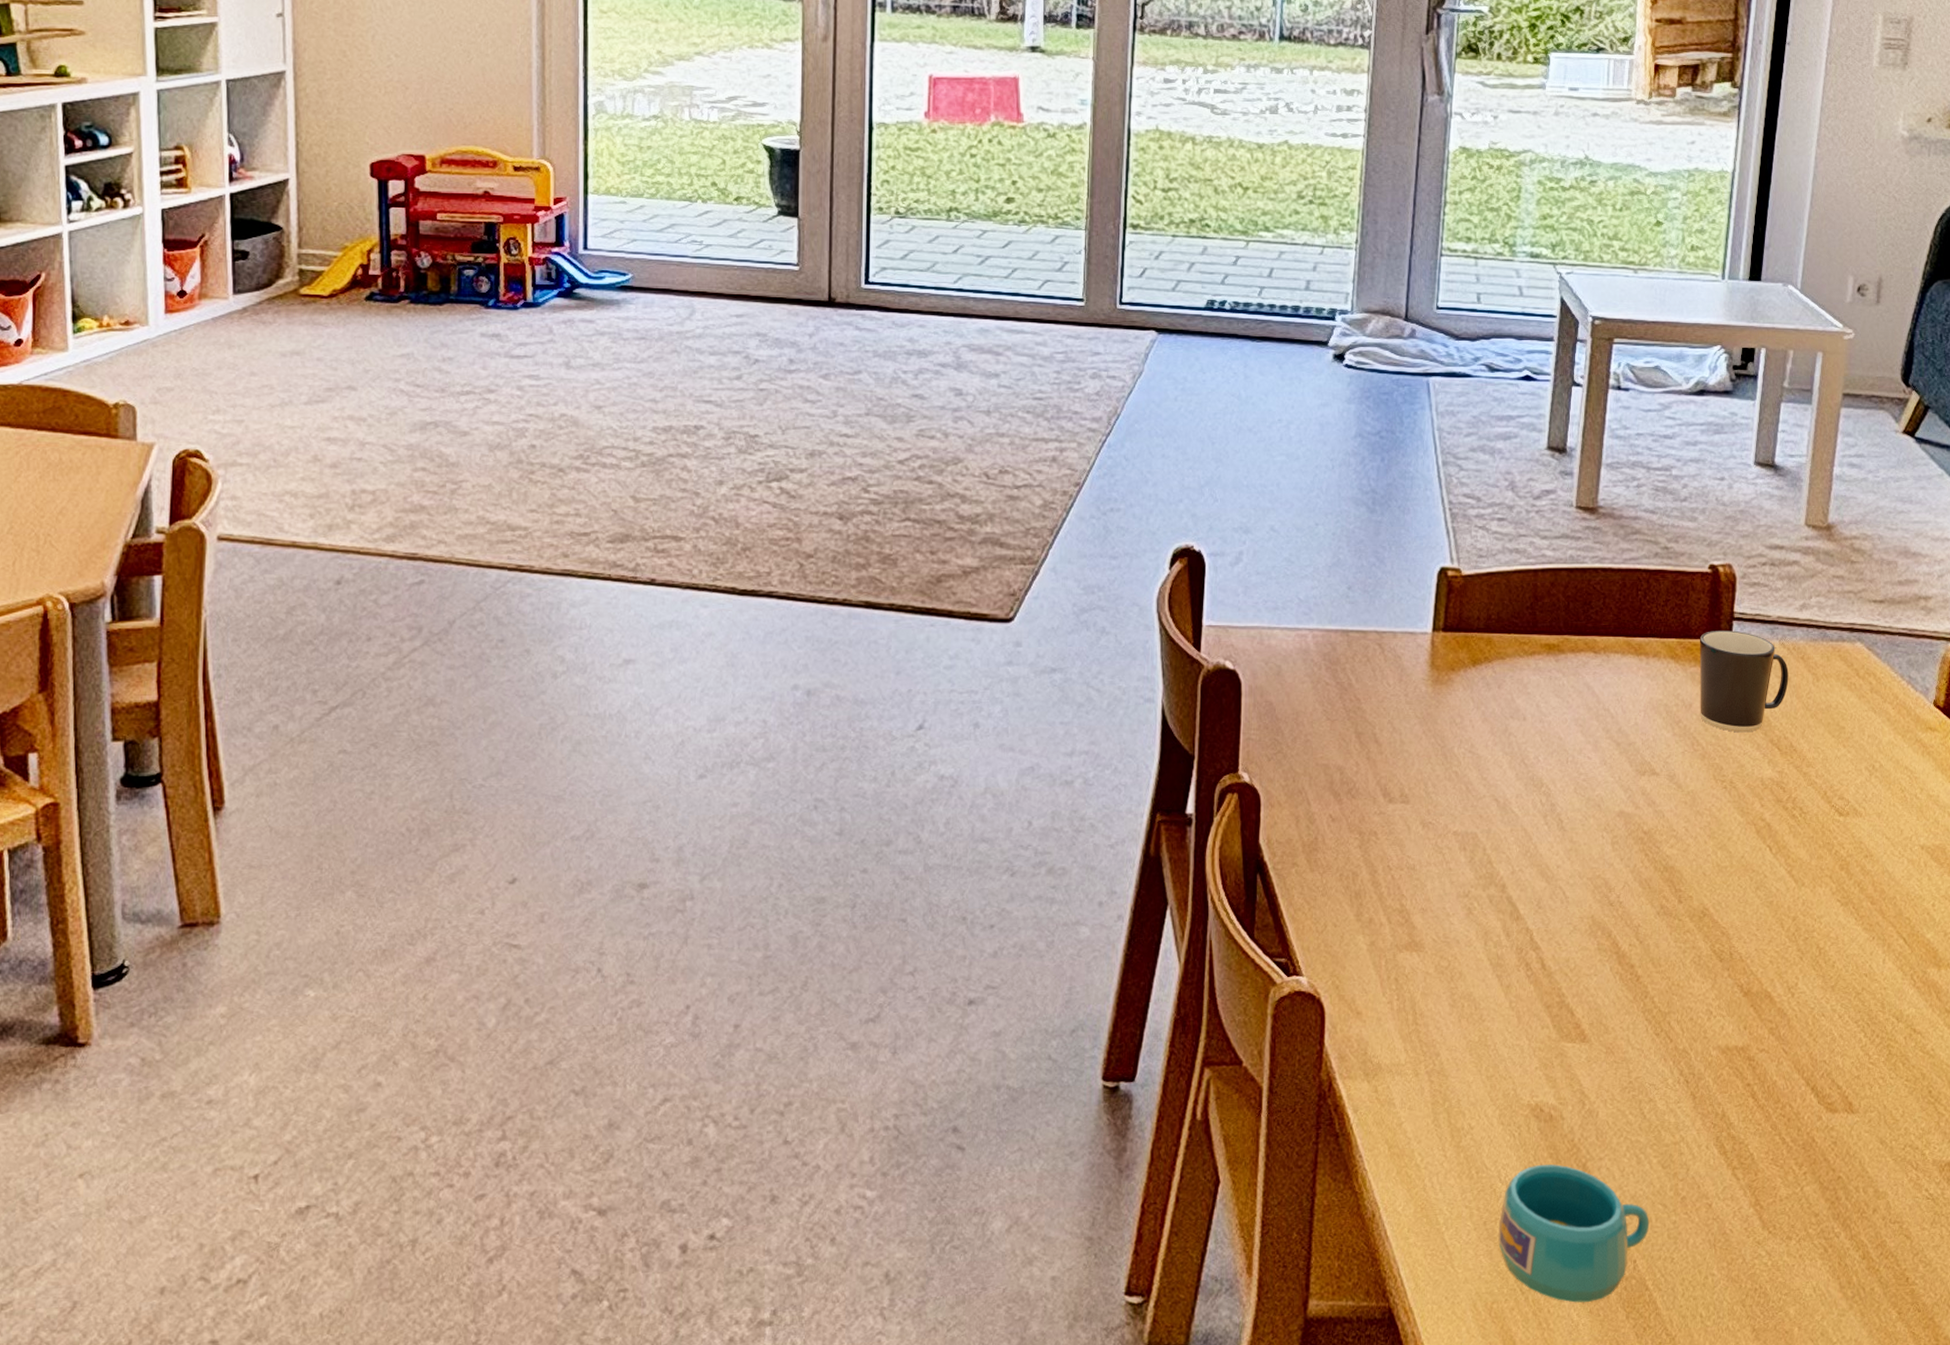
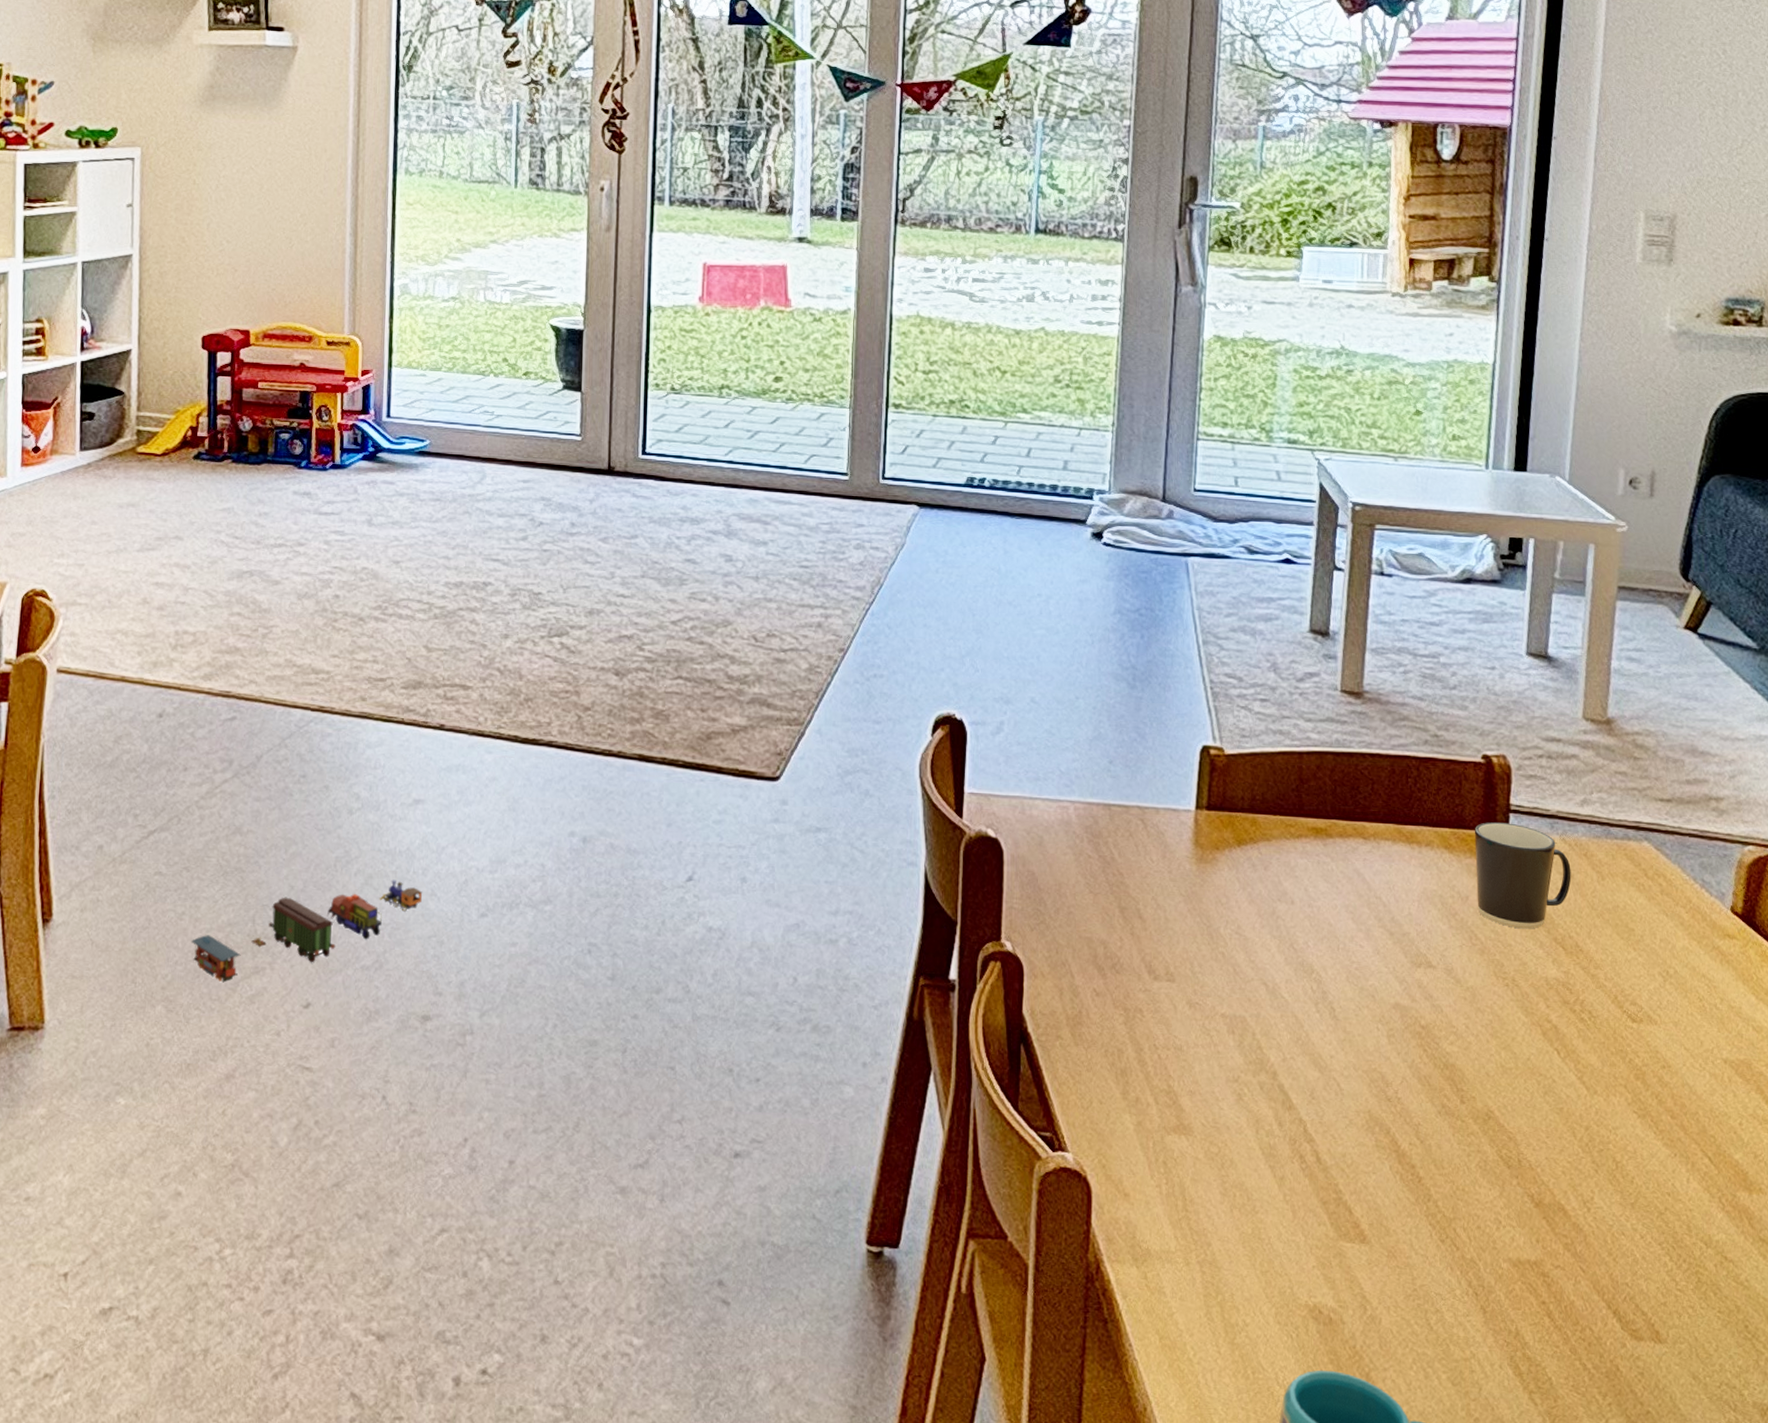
toy train set: none [381,744,636,863] -> present [190,879,423,983]

